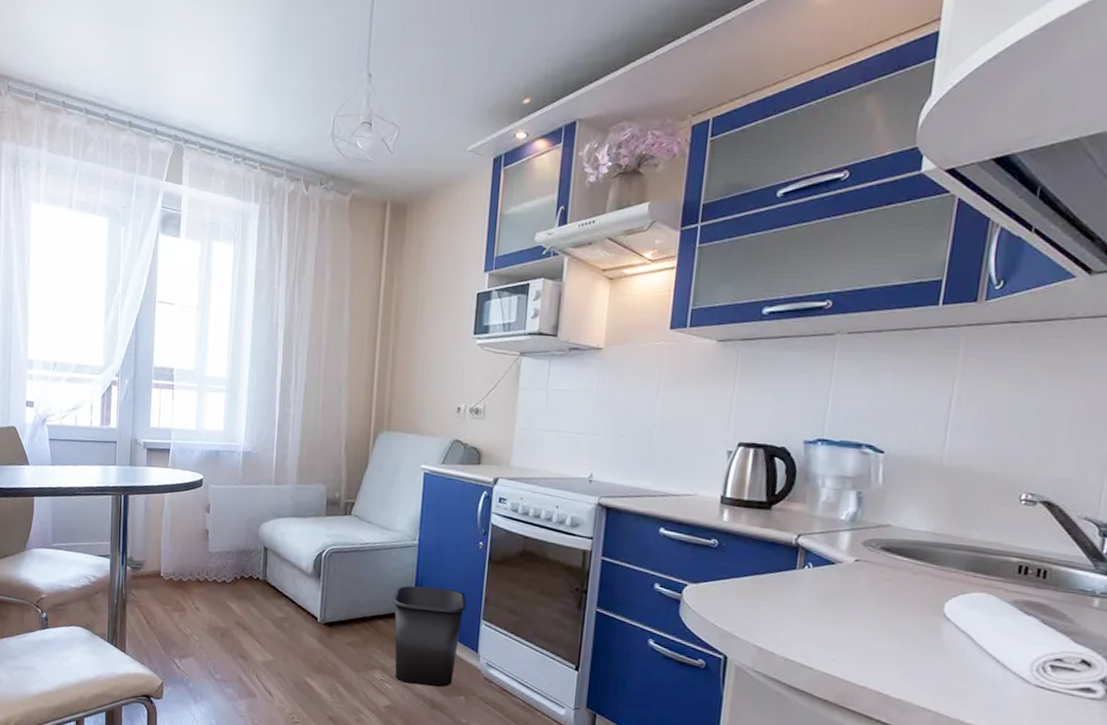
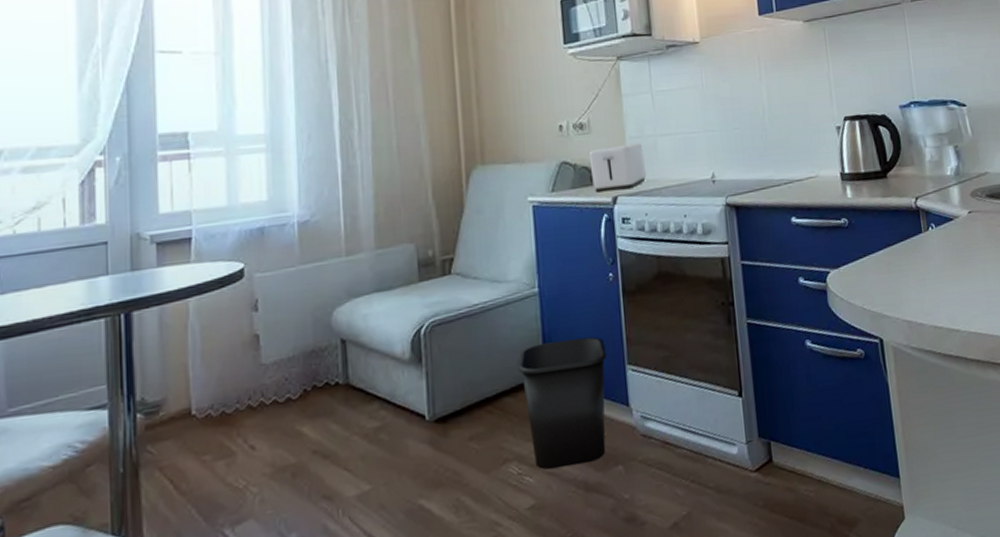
toaster: none [476,432,530,474] -> present [588,143,646,193]

